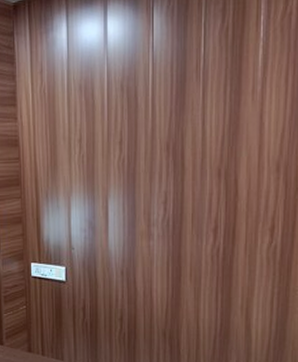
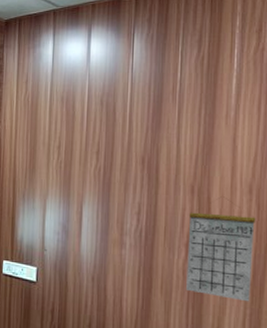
calendar: none [215,177,284,281] -> present [186,196,256,302]

